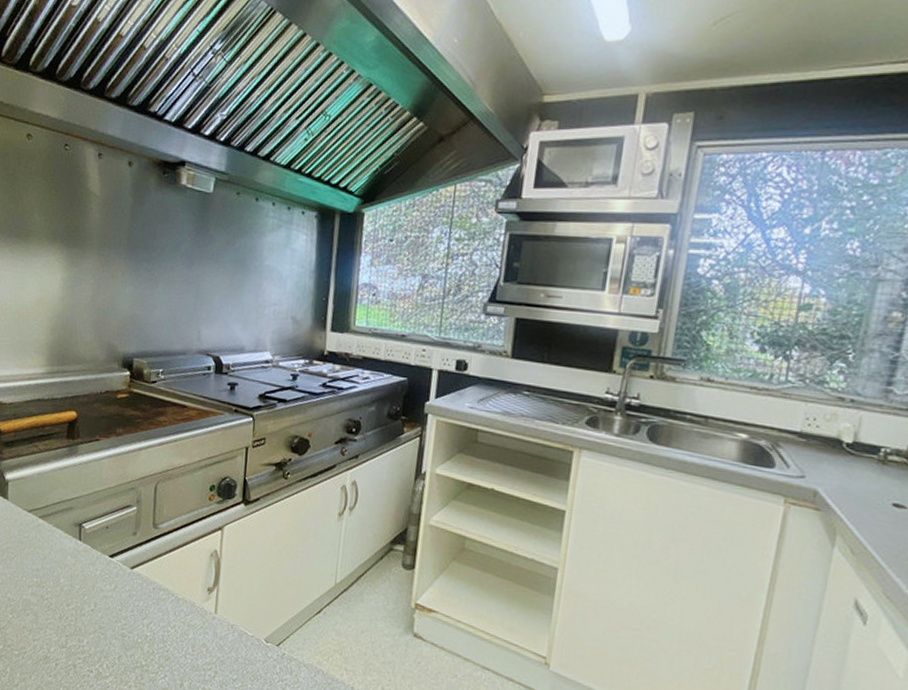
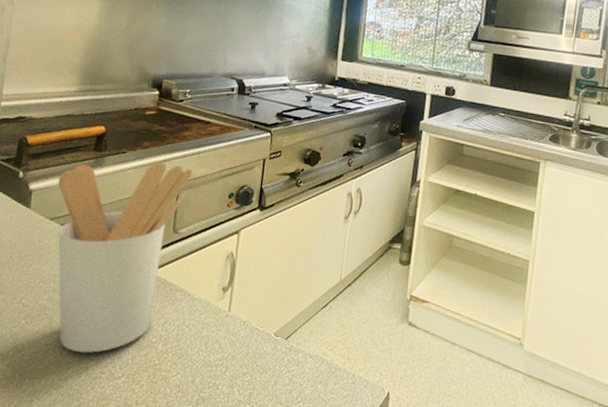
utensil holder: none [33,451,171,651] -> present [57,162,194,353]

